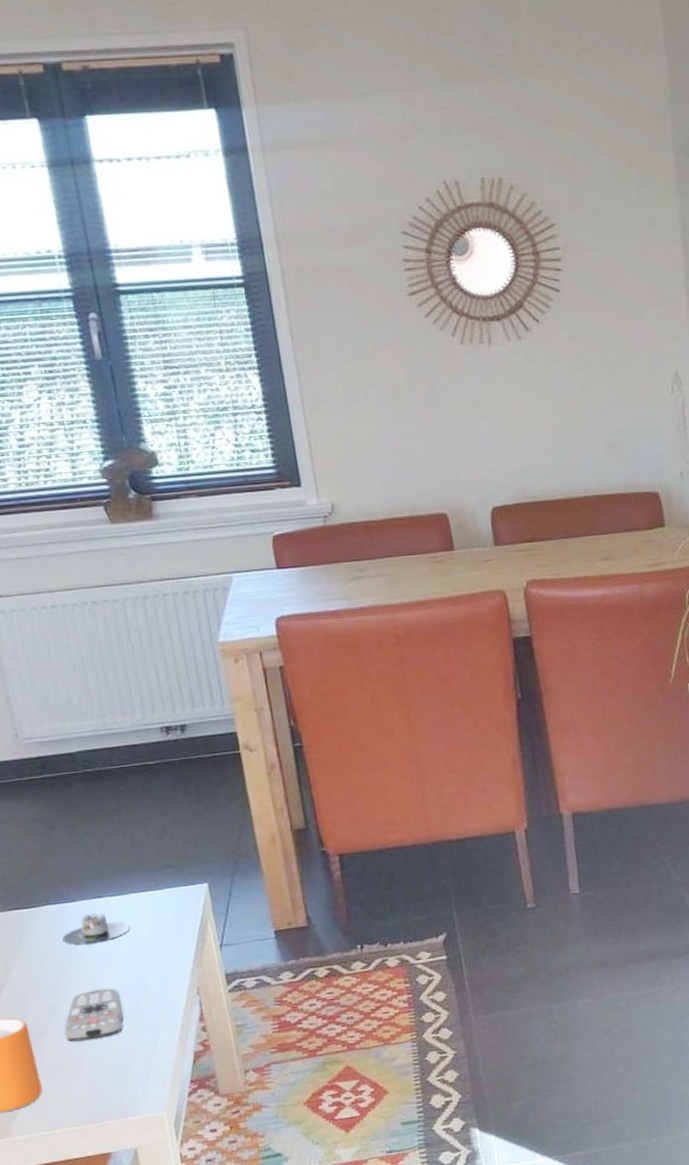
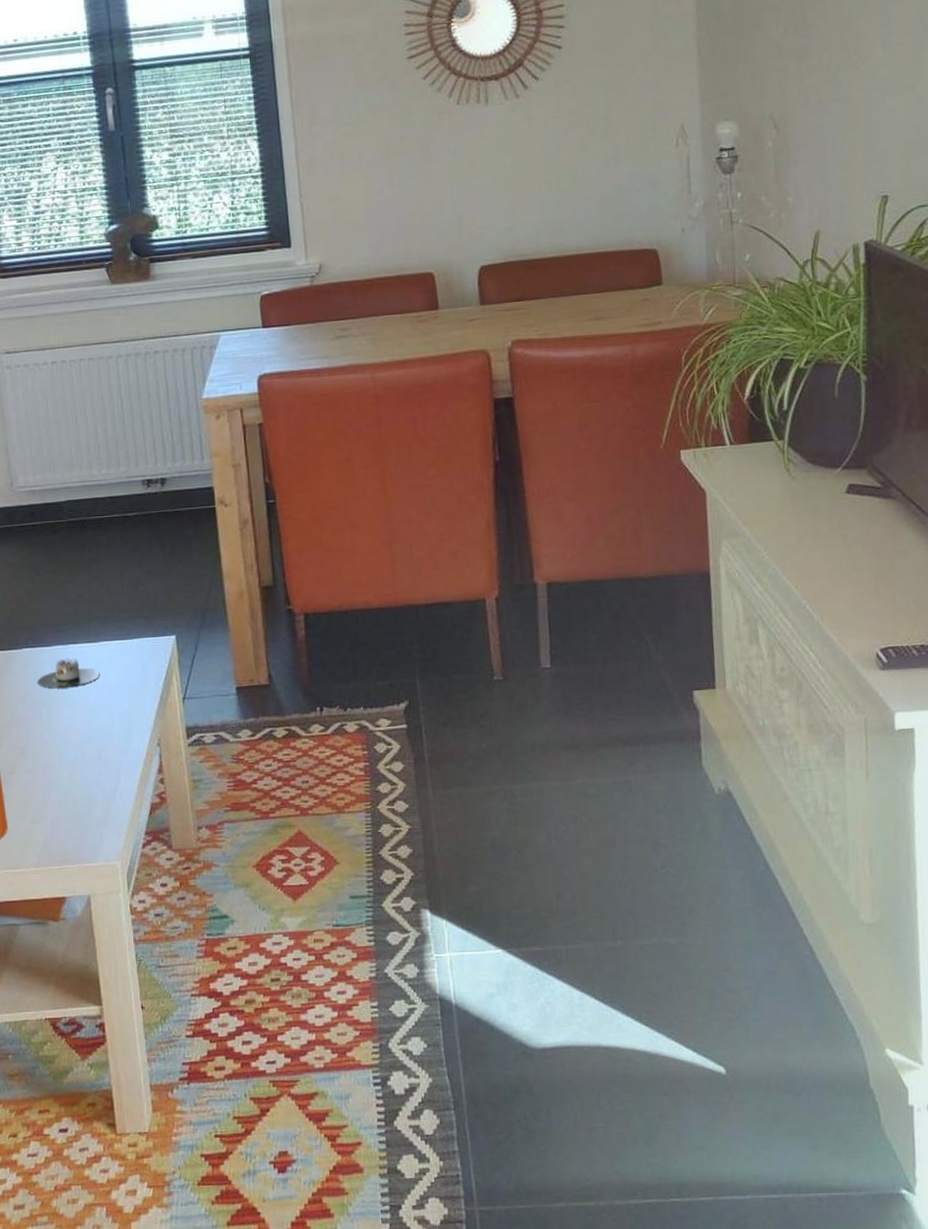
remote control: present [64,988,124,1042] -> none [32,733,87,784]

